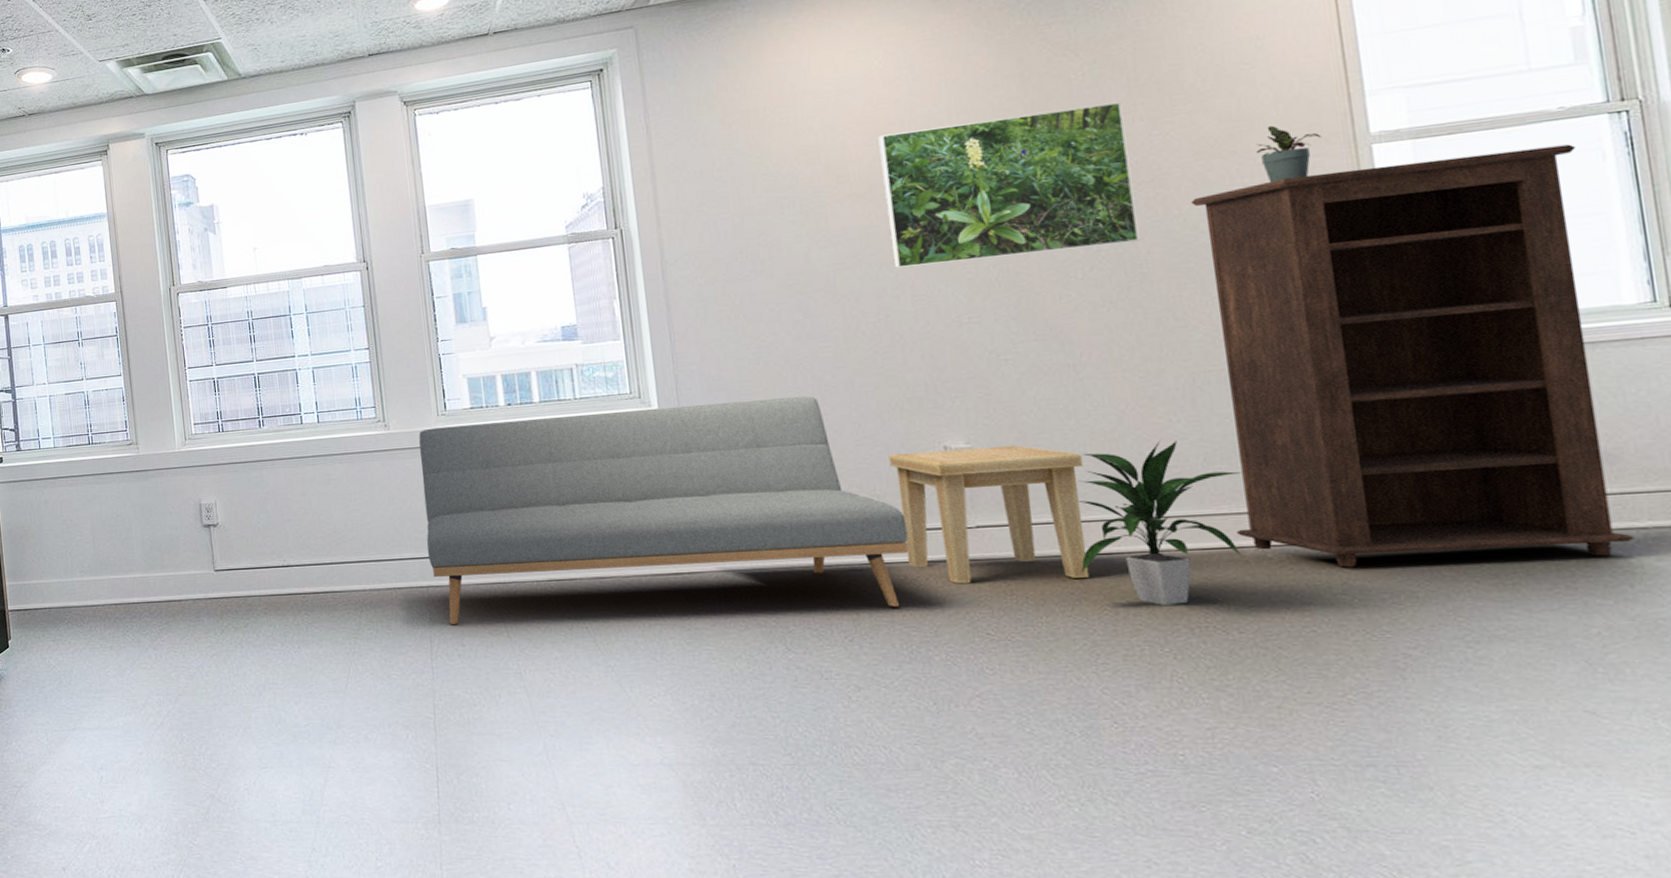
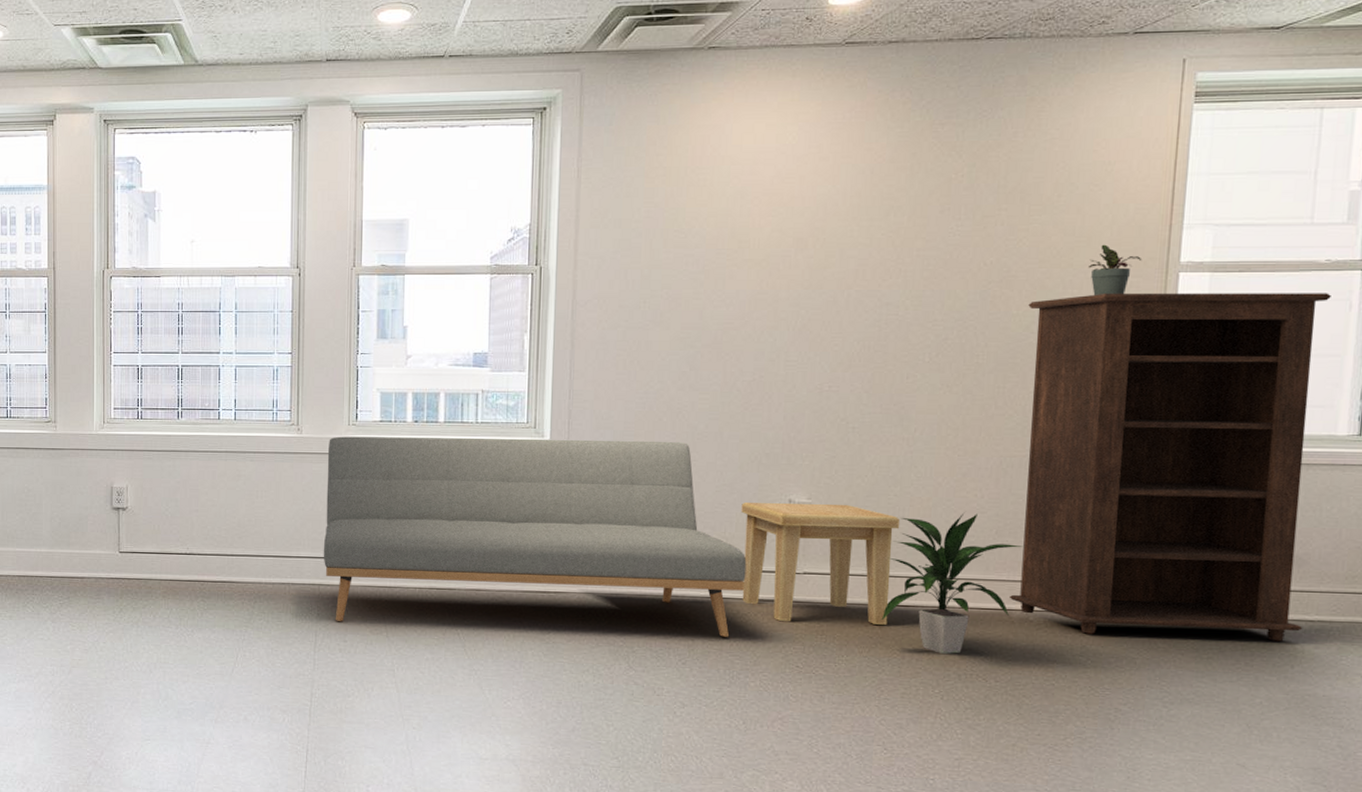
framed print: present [878,101,1140,269] -> none [774,205,989,335]

